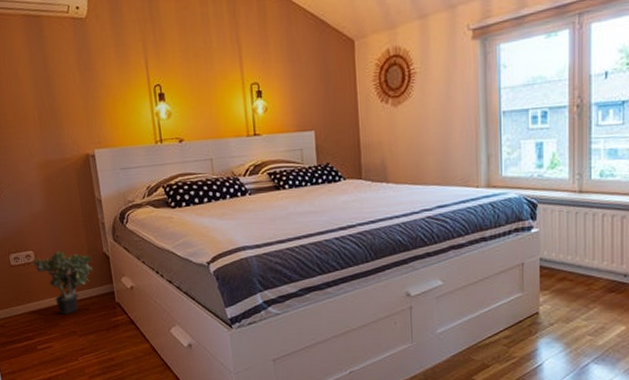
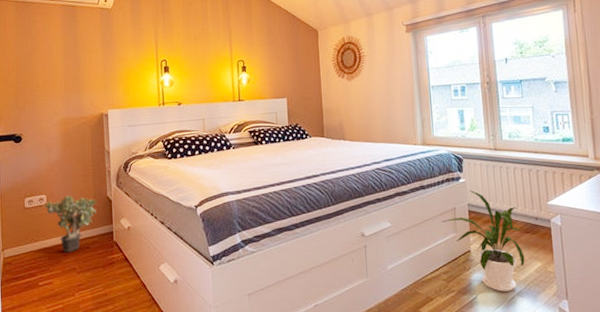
house plant: none [504,242,606,358] -> present [441,190,525,292]

